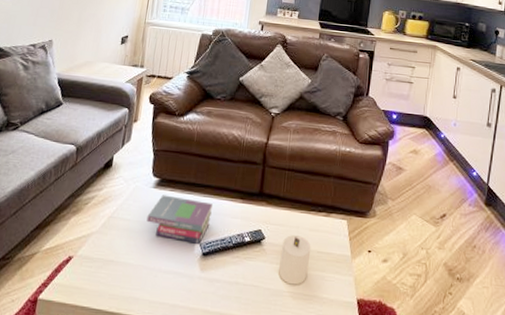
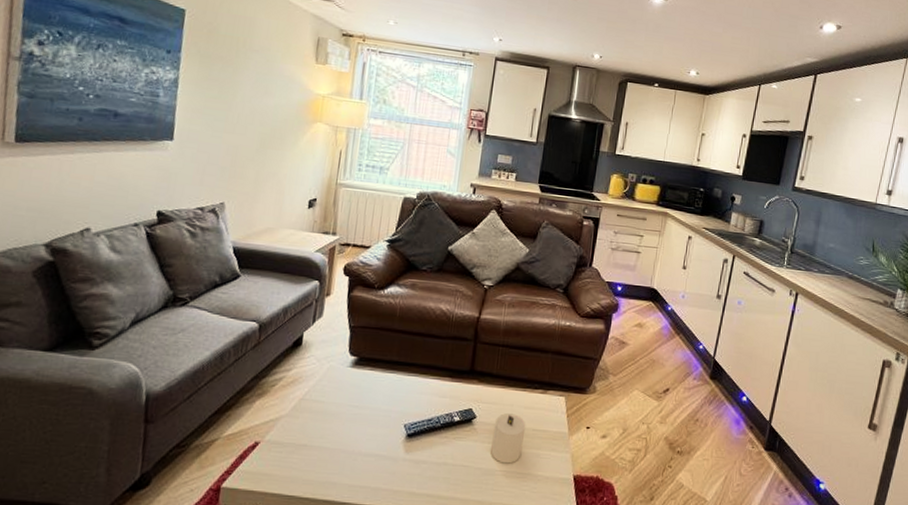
books: present [146,195,213,245] -> none [343,374,418,426]

